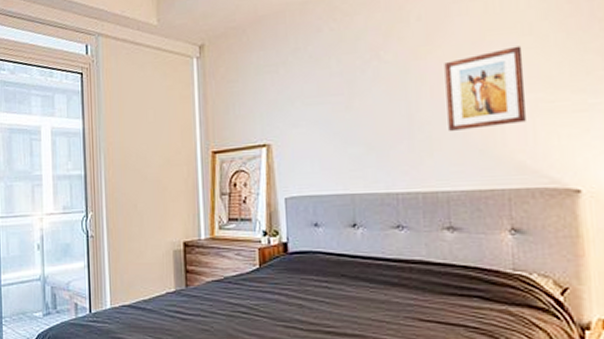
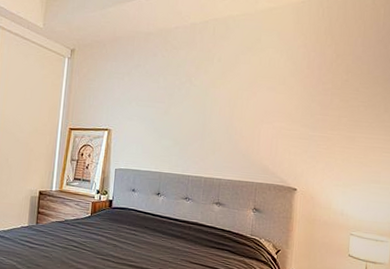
wall art: present [444,46,526,131] -> none [227,90,278,141]

